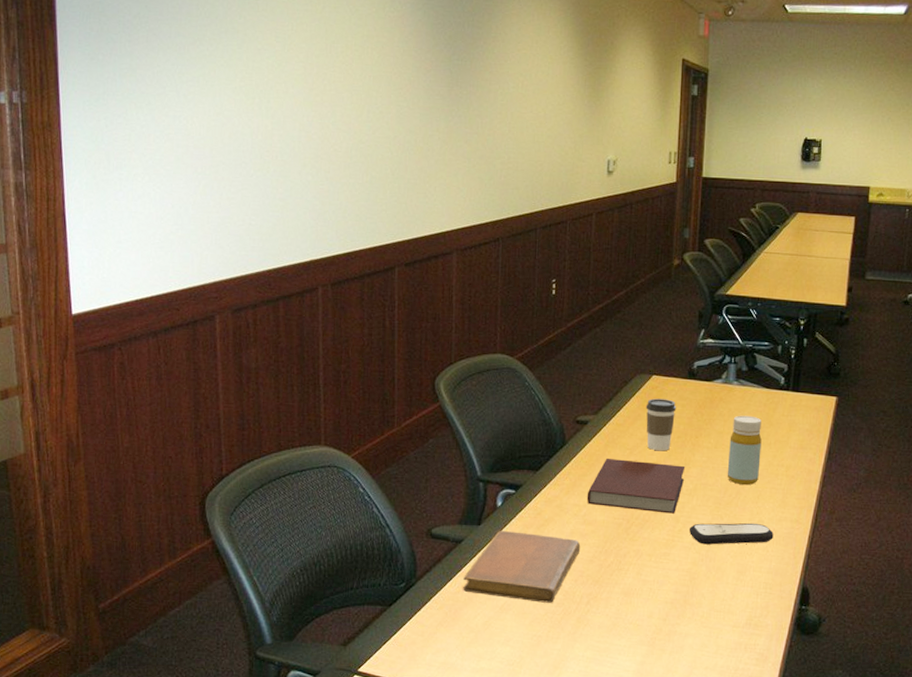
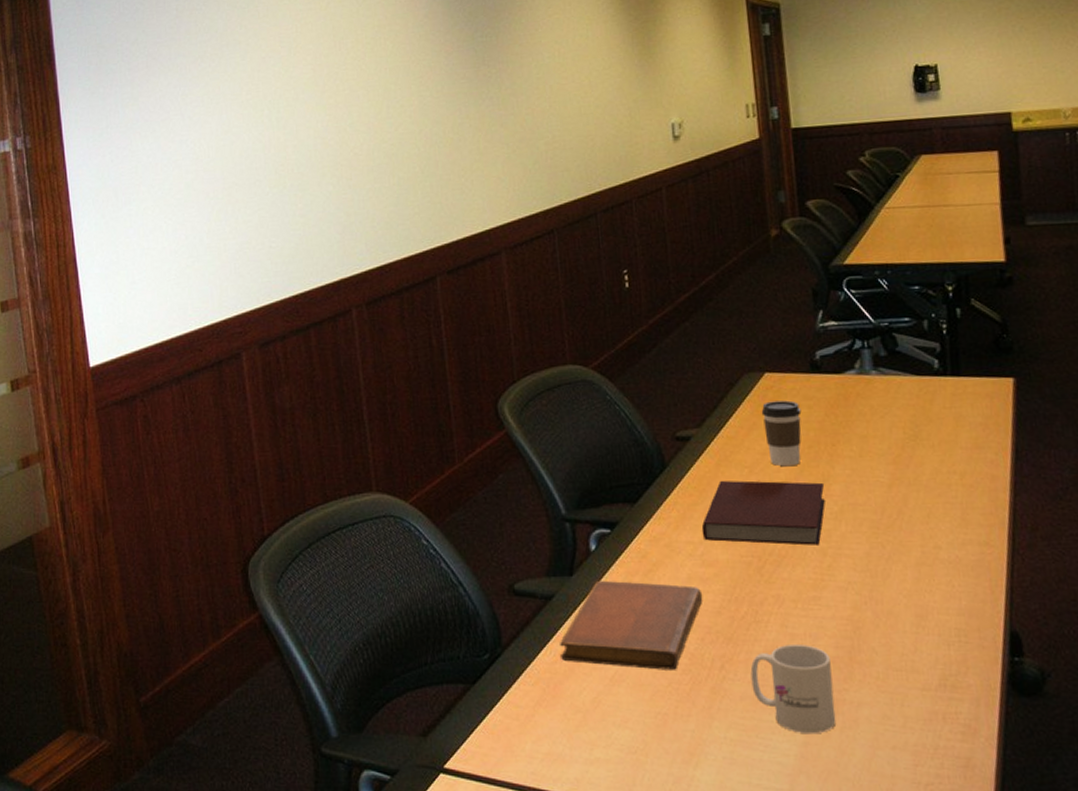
mug: none [608,588,670,656] -> present [750,645,836,734]
remote control: present [688,522,774,545] -> none [841,550,958,583]
bottle: present [727,415,762,486] -> none [877,412,925,502]

